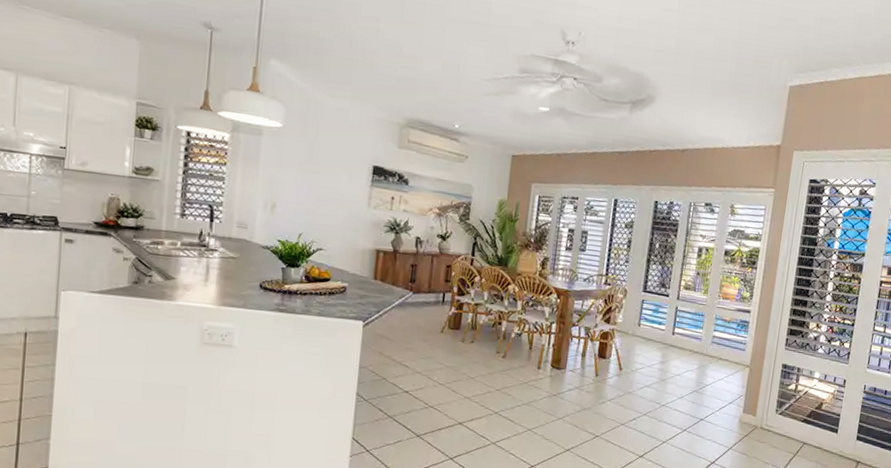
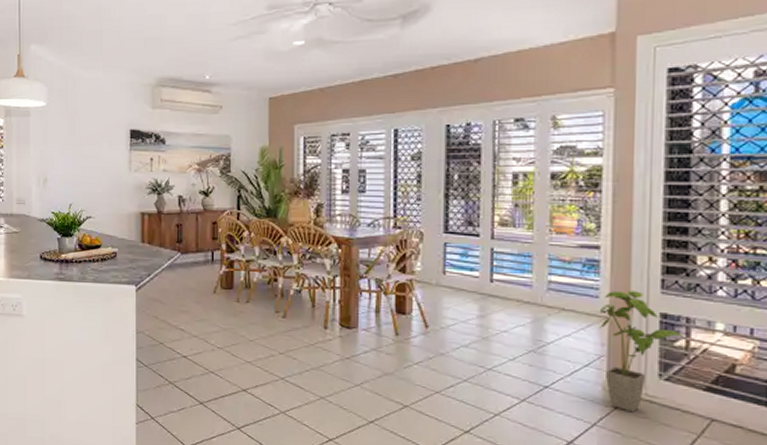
house plant: none [742,346,797,439] -> present [598,290,687,413]

